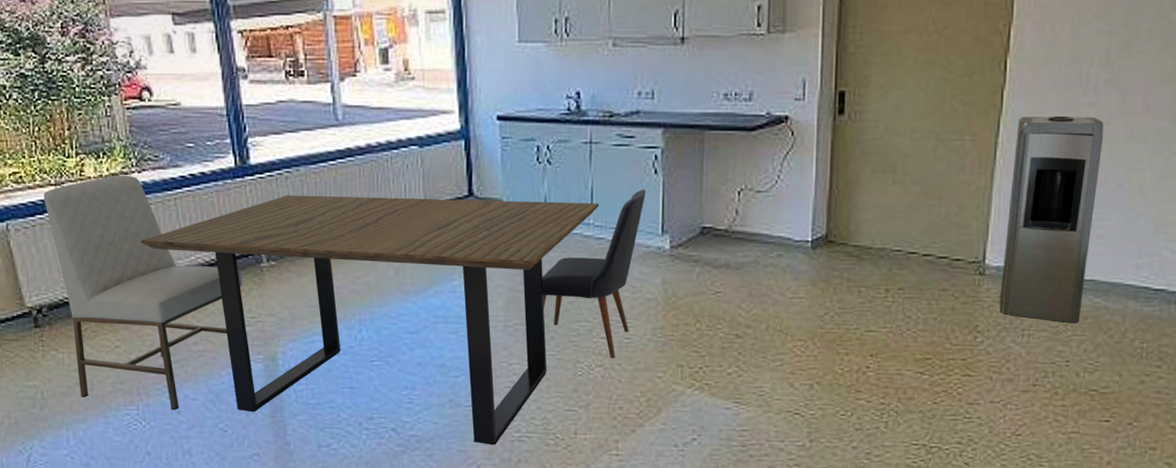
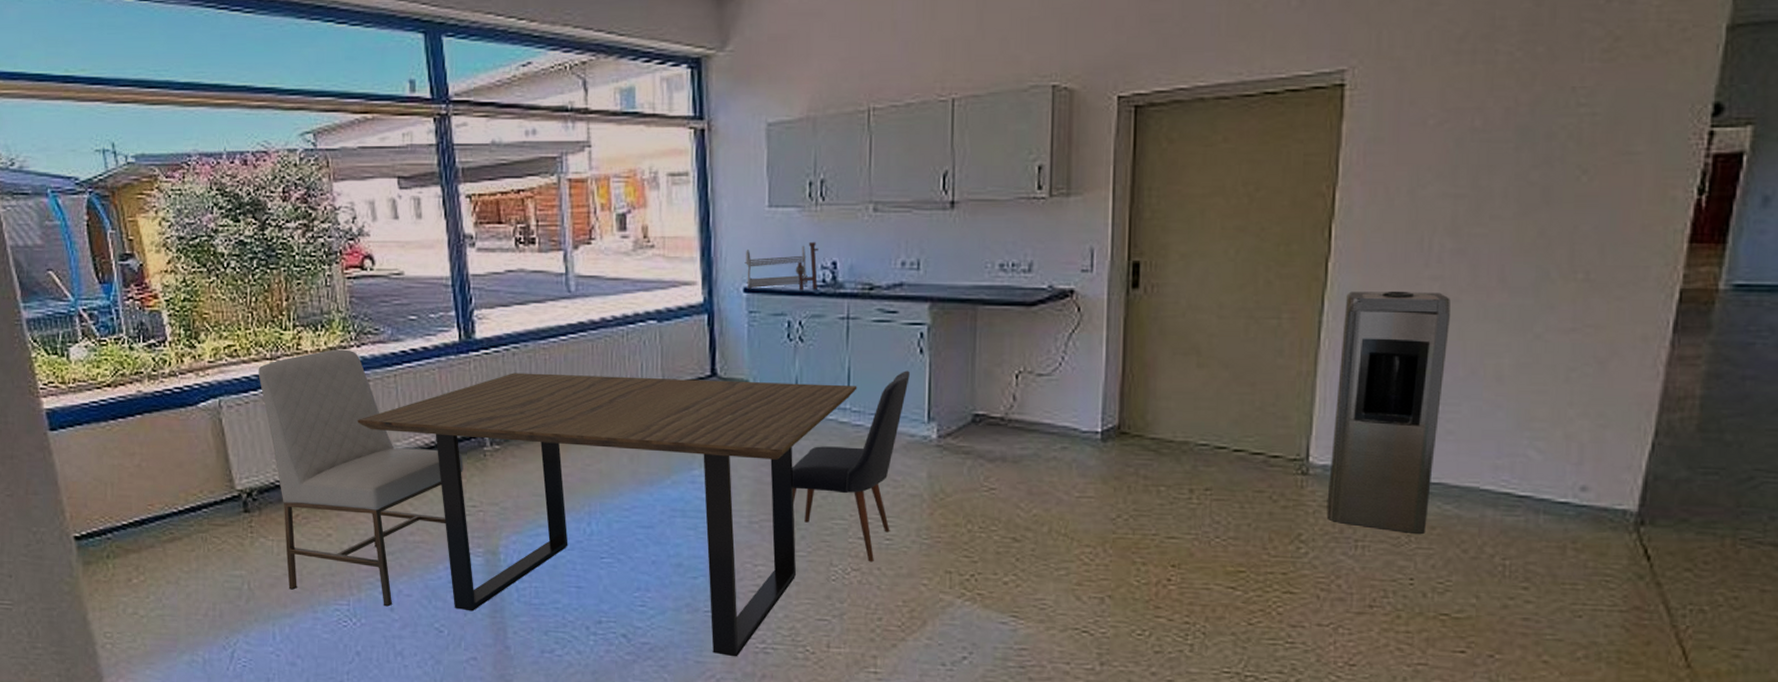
dish rack: none [497,77,554,118] -> present [745,245,808,290]
paper towel holder: none [543,73,564,118] -> present [795,241,818,291]

